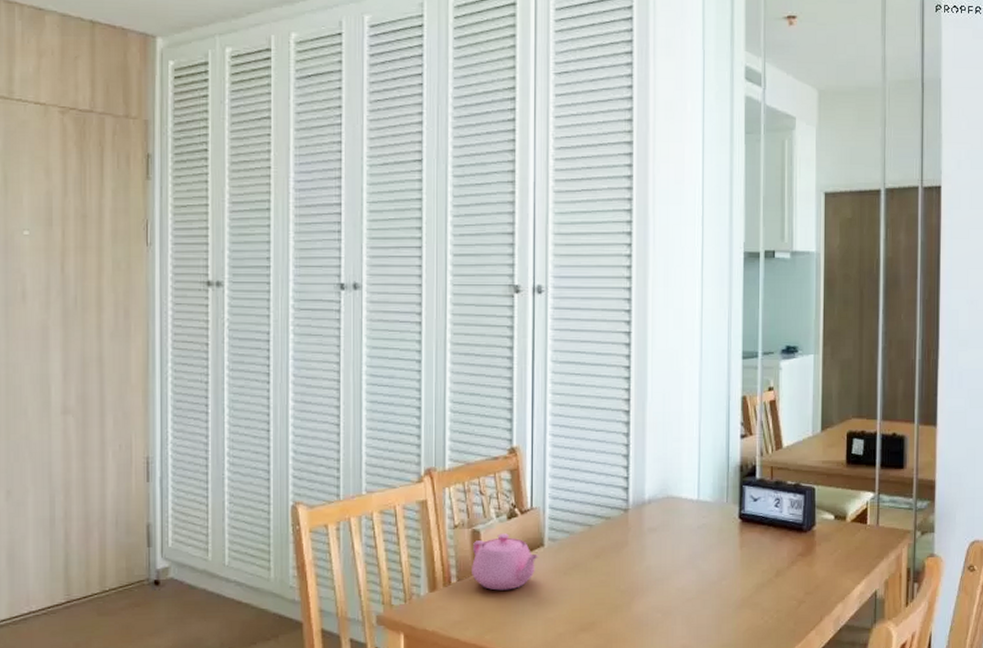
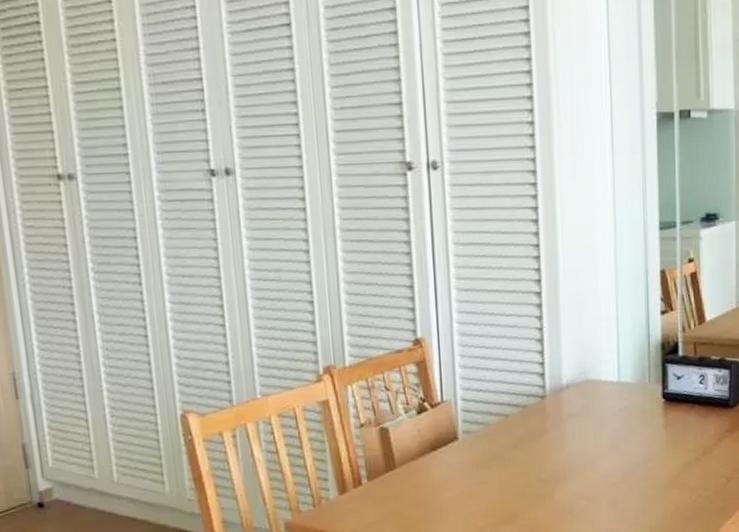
teapot: present [472,533,539,591] -> none [382,429,454,489]

